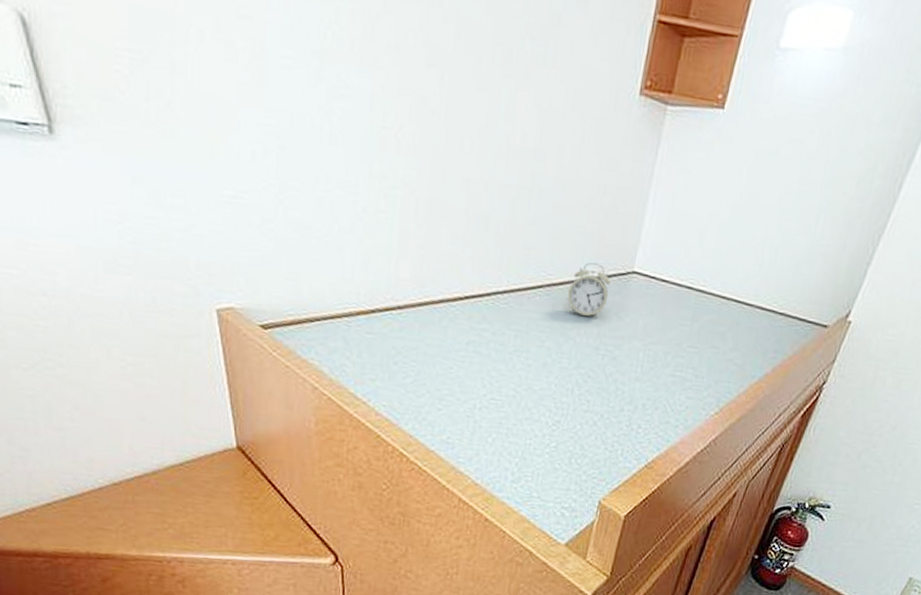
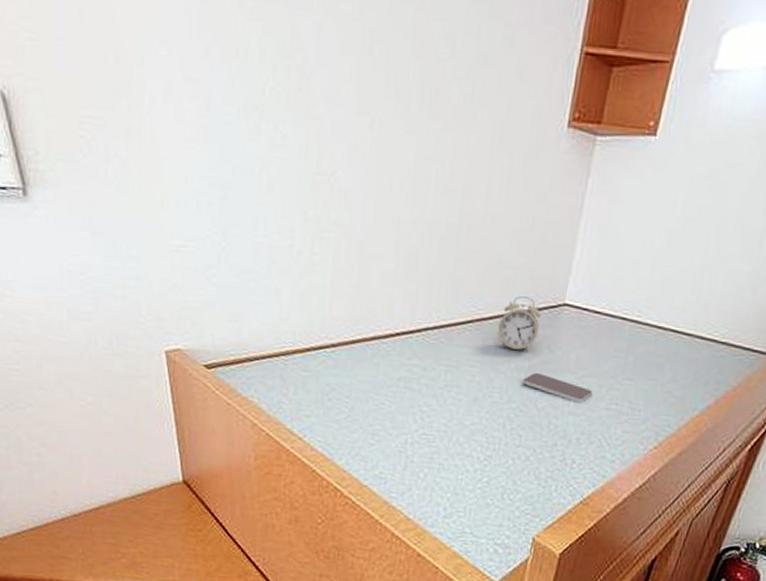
smartphone: none [591,338,659,370] -> present [522,372,593,403]

